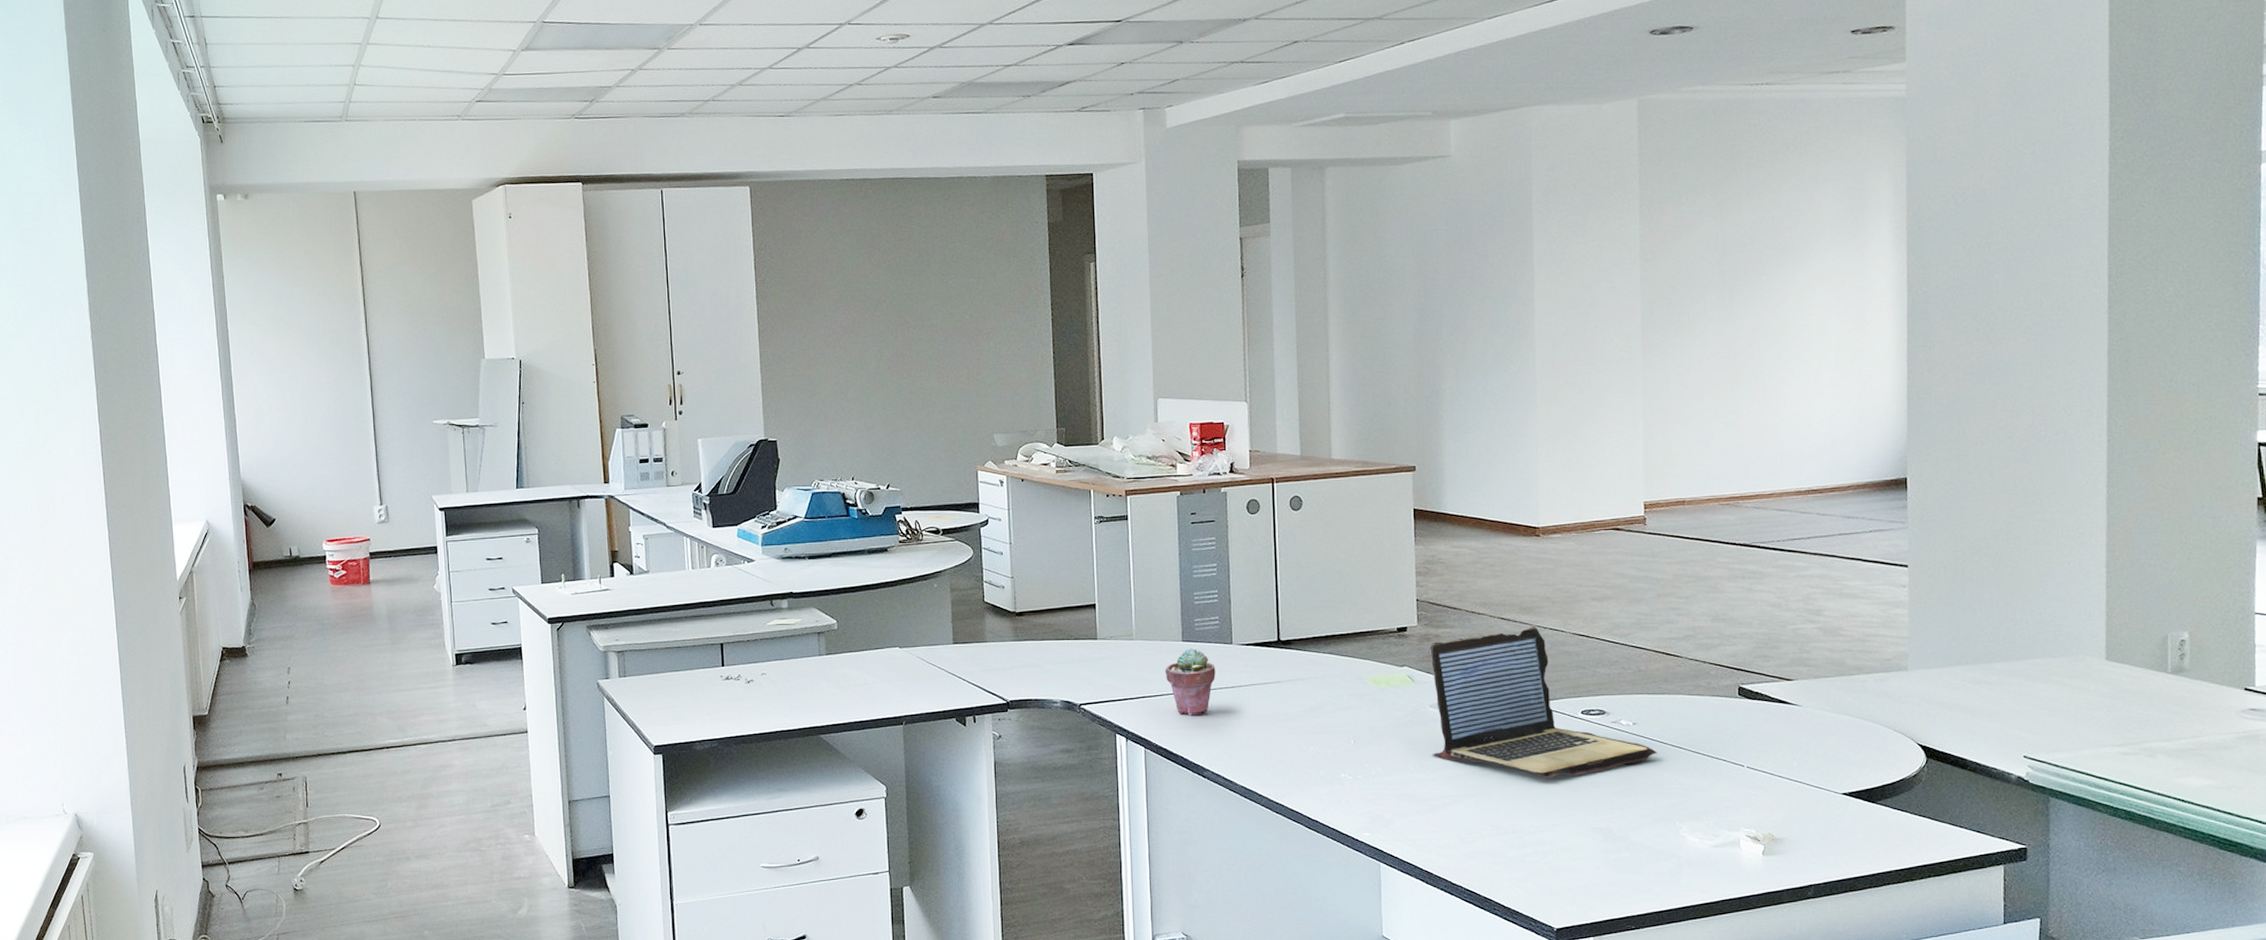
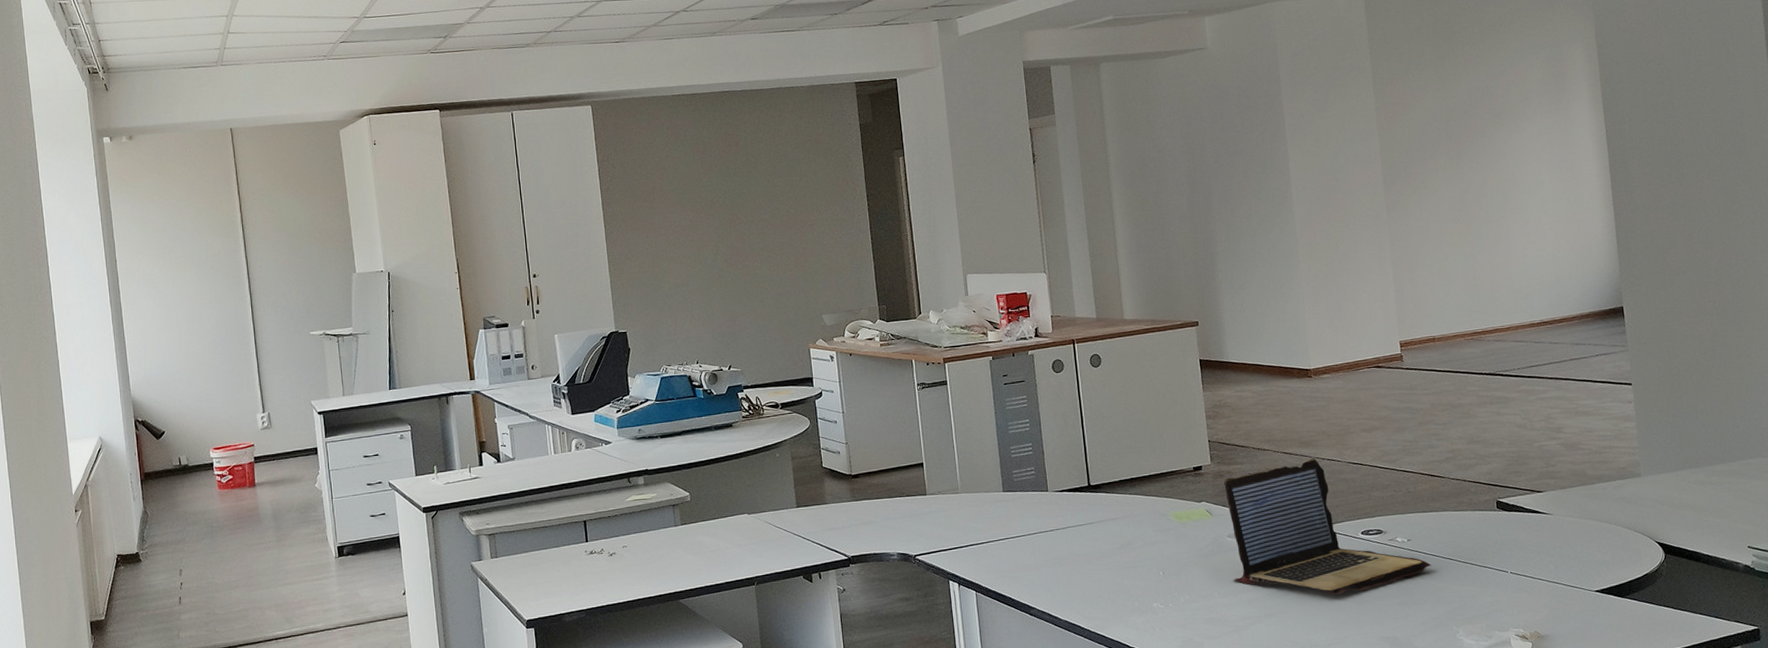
potted succulent: present [1165,647,1216,716] -> none [989,497,1035,559]

